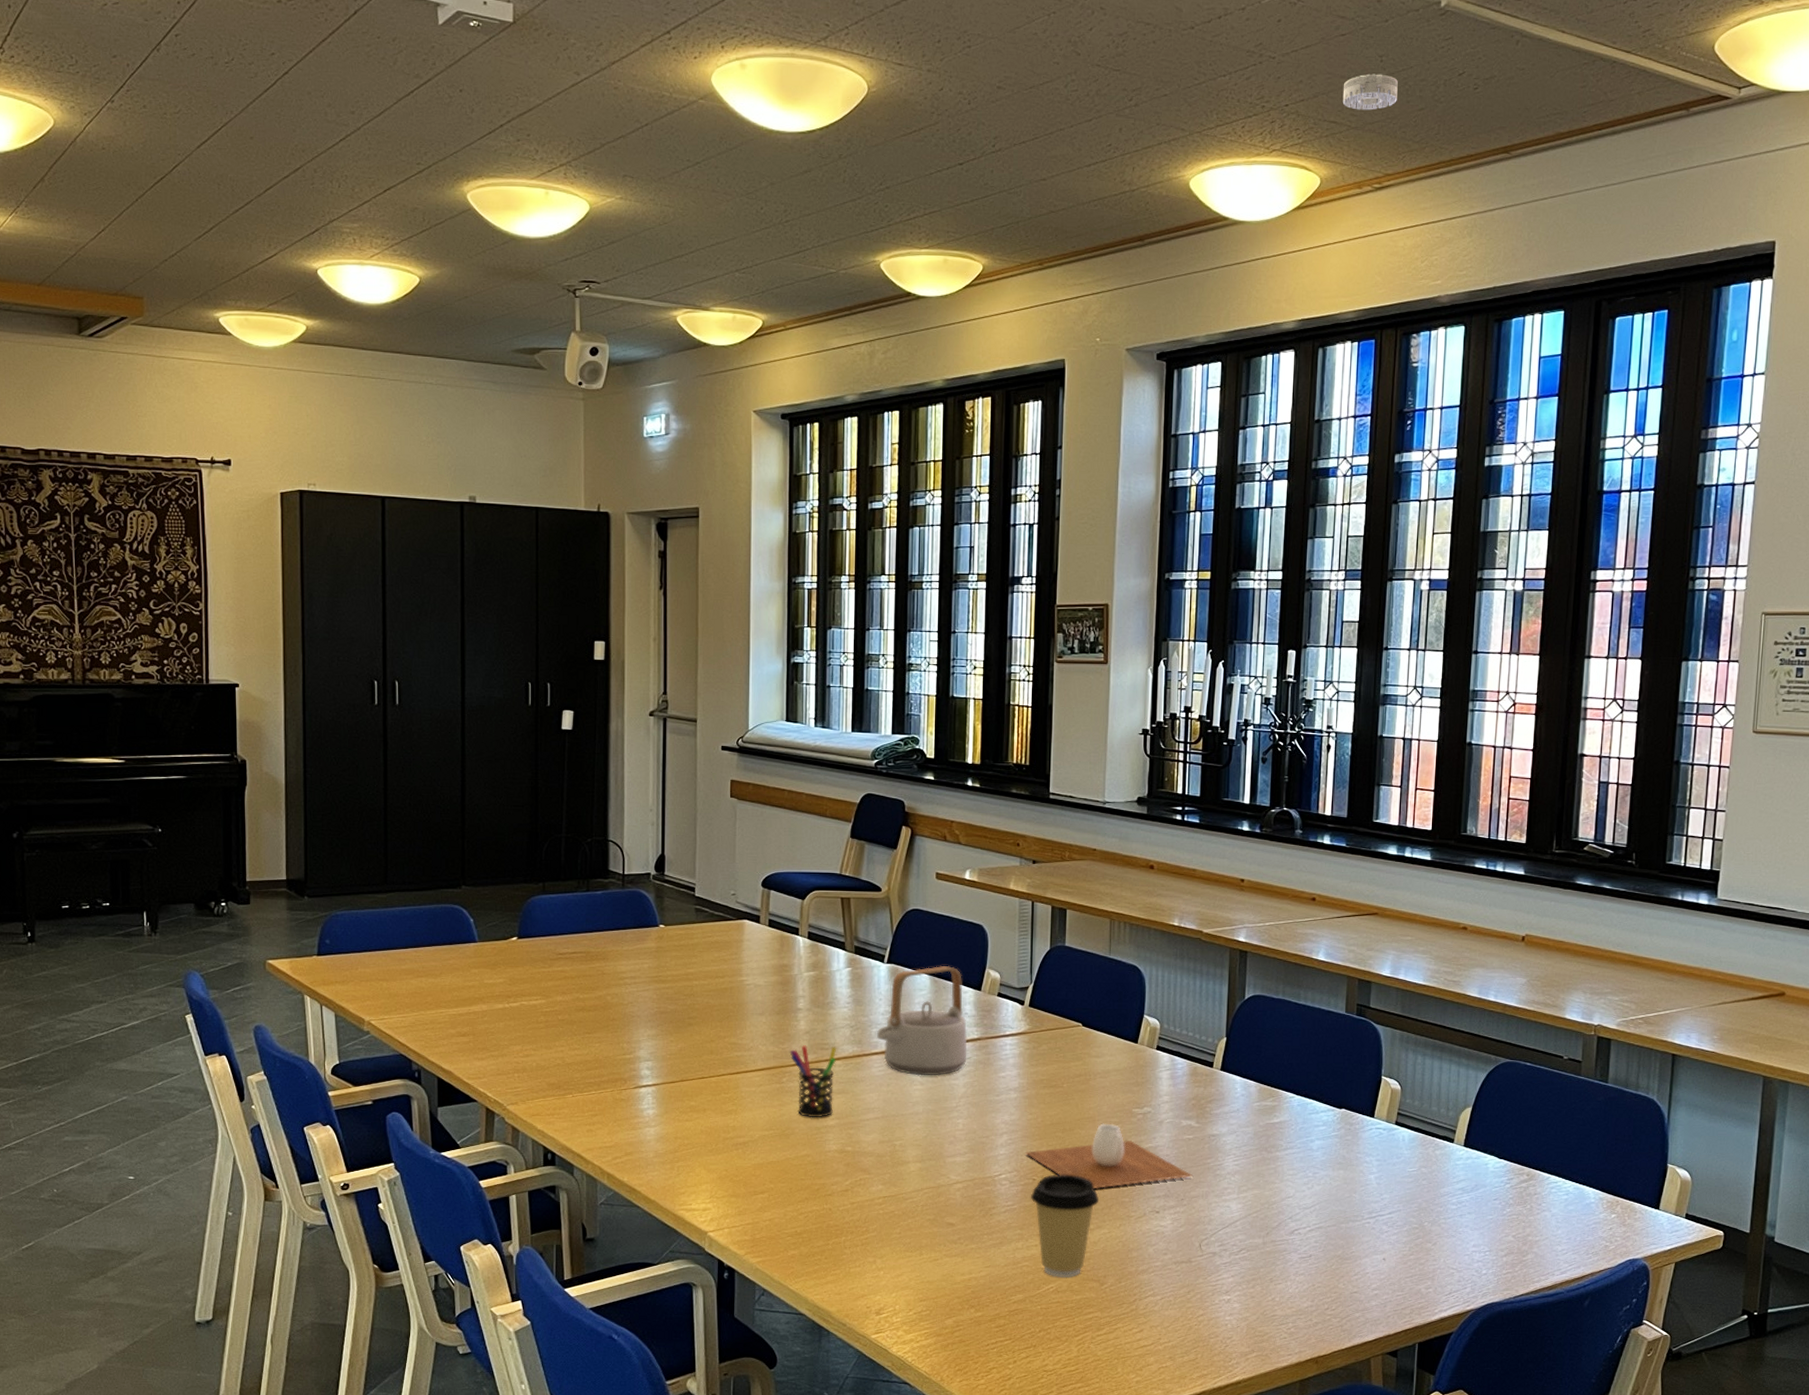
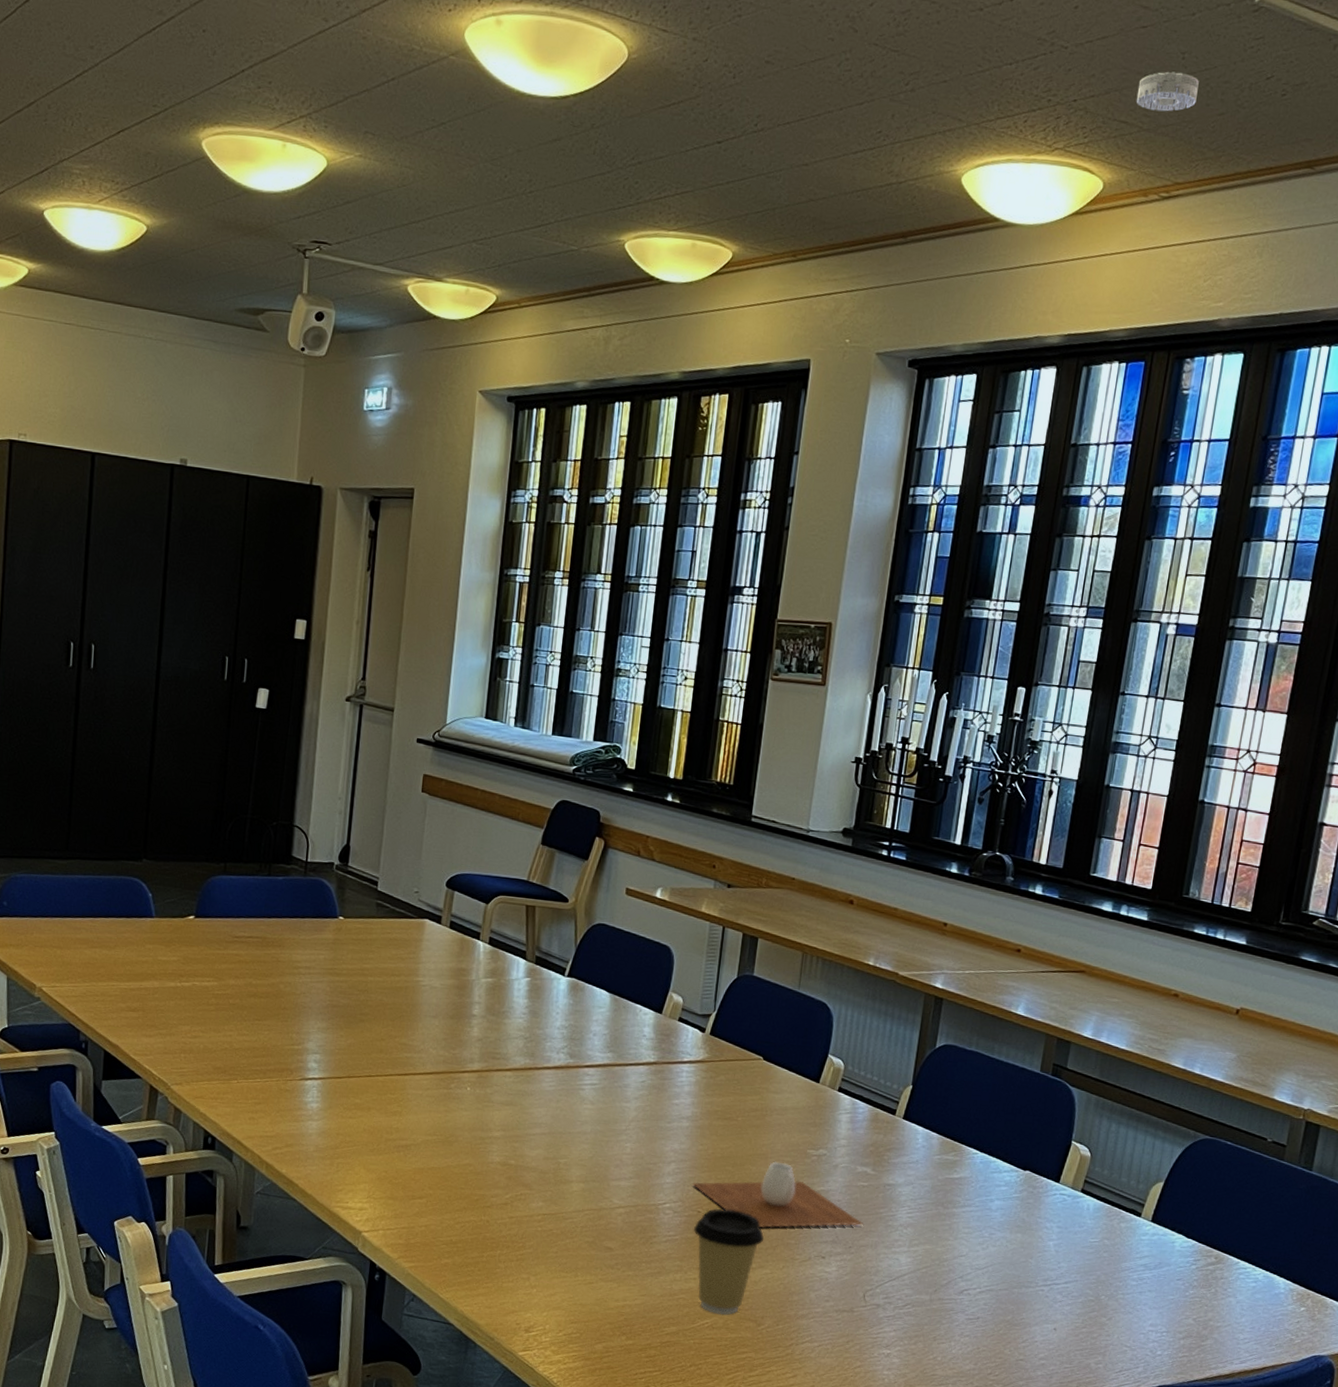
pen holder: present [789,1045,837,1118] -> none [460,1052,509,1128]
teapot: present [877,966,968,1076] -> none [551,984,644,1097]

